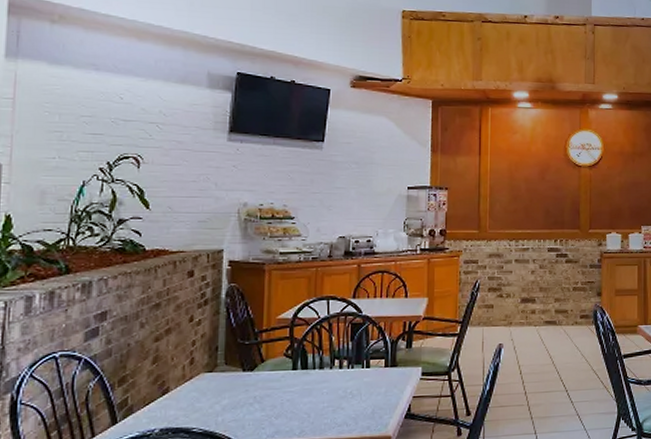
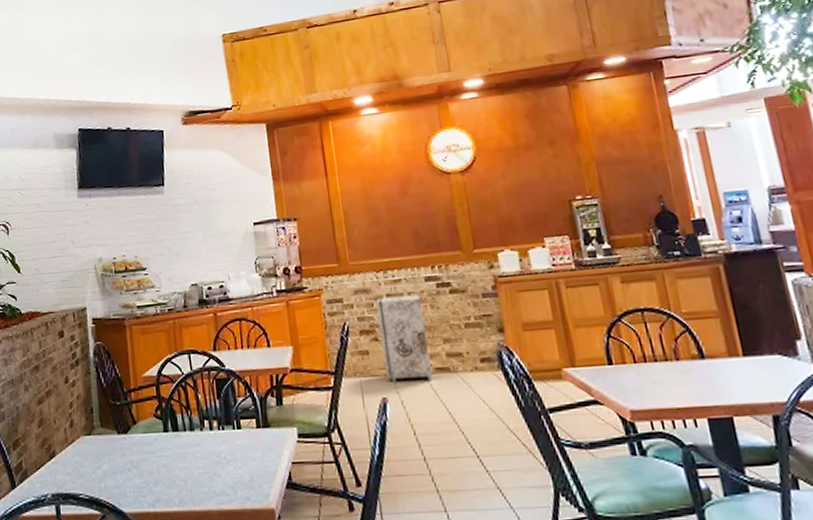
trash can: none [504,262,542,331] -> present [376,294,433,382]

